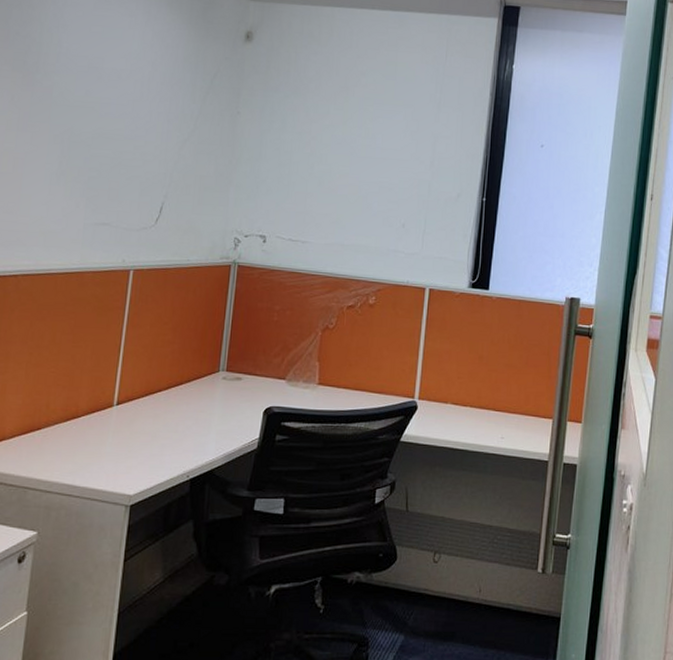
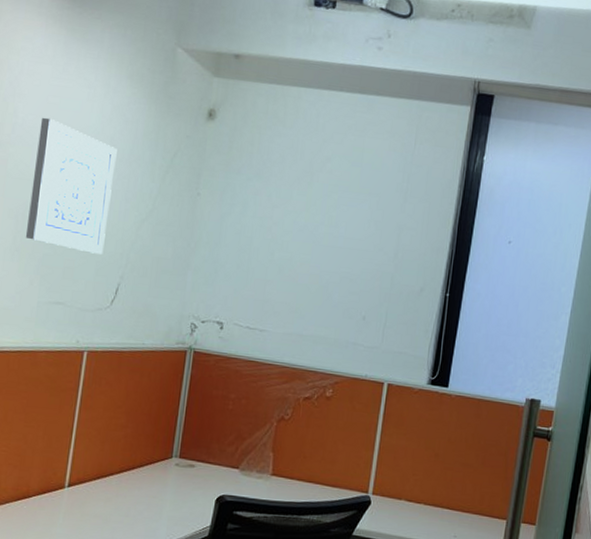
wall art: none [71,46,159,175] -> present [25,117,117,254]

